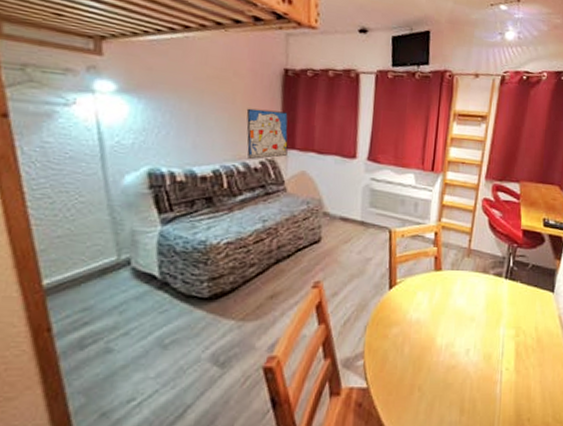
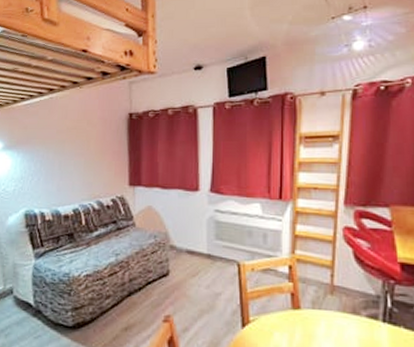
wall art: present [246,108,288,160] -> none [98,152,135,198]

